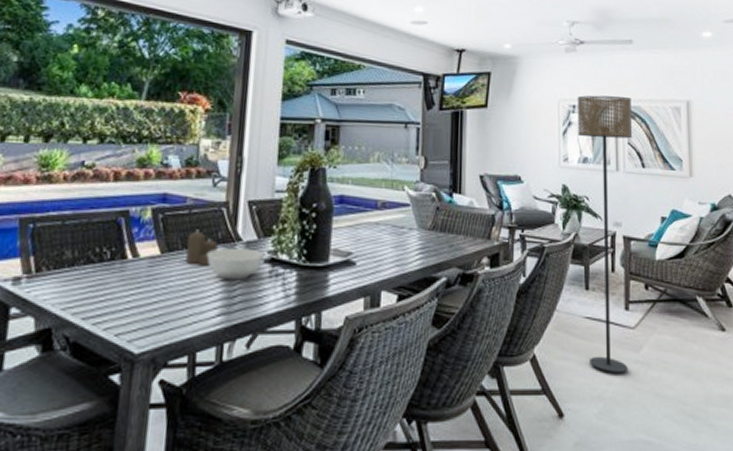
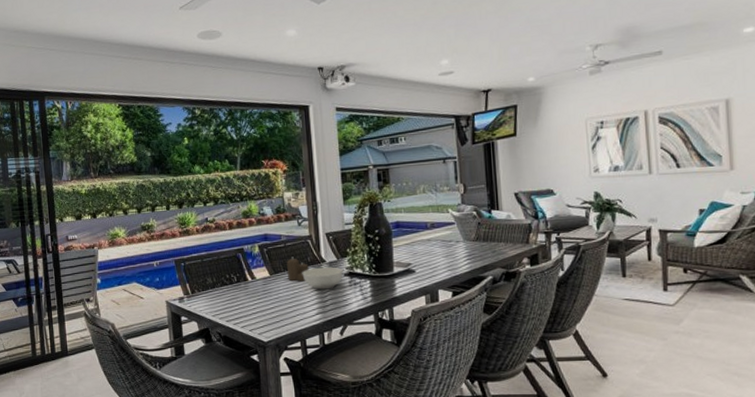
floor lamp: present [577,95,633,374] -> none [604,105,669,342]

